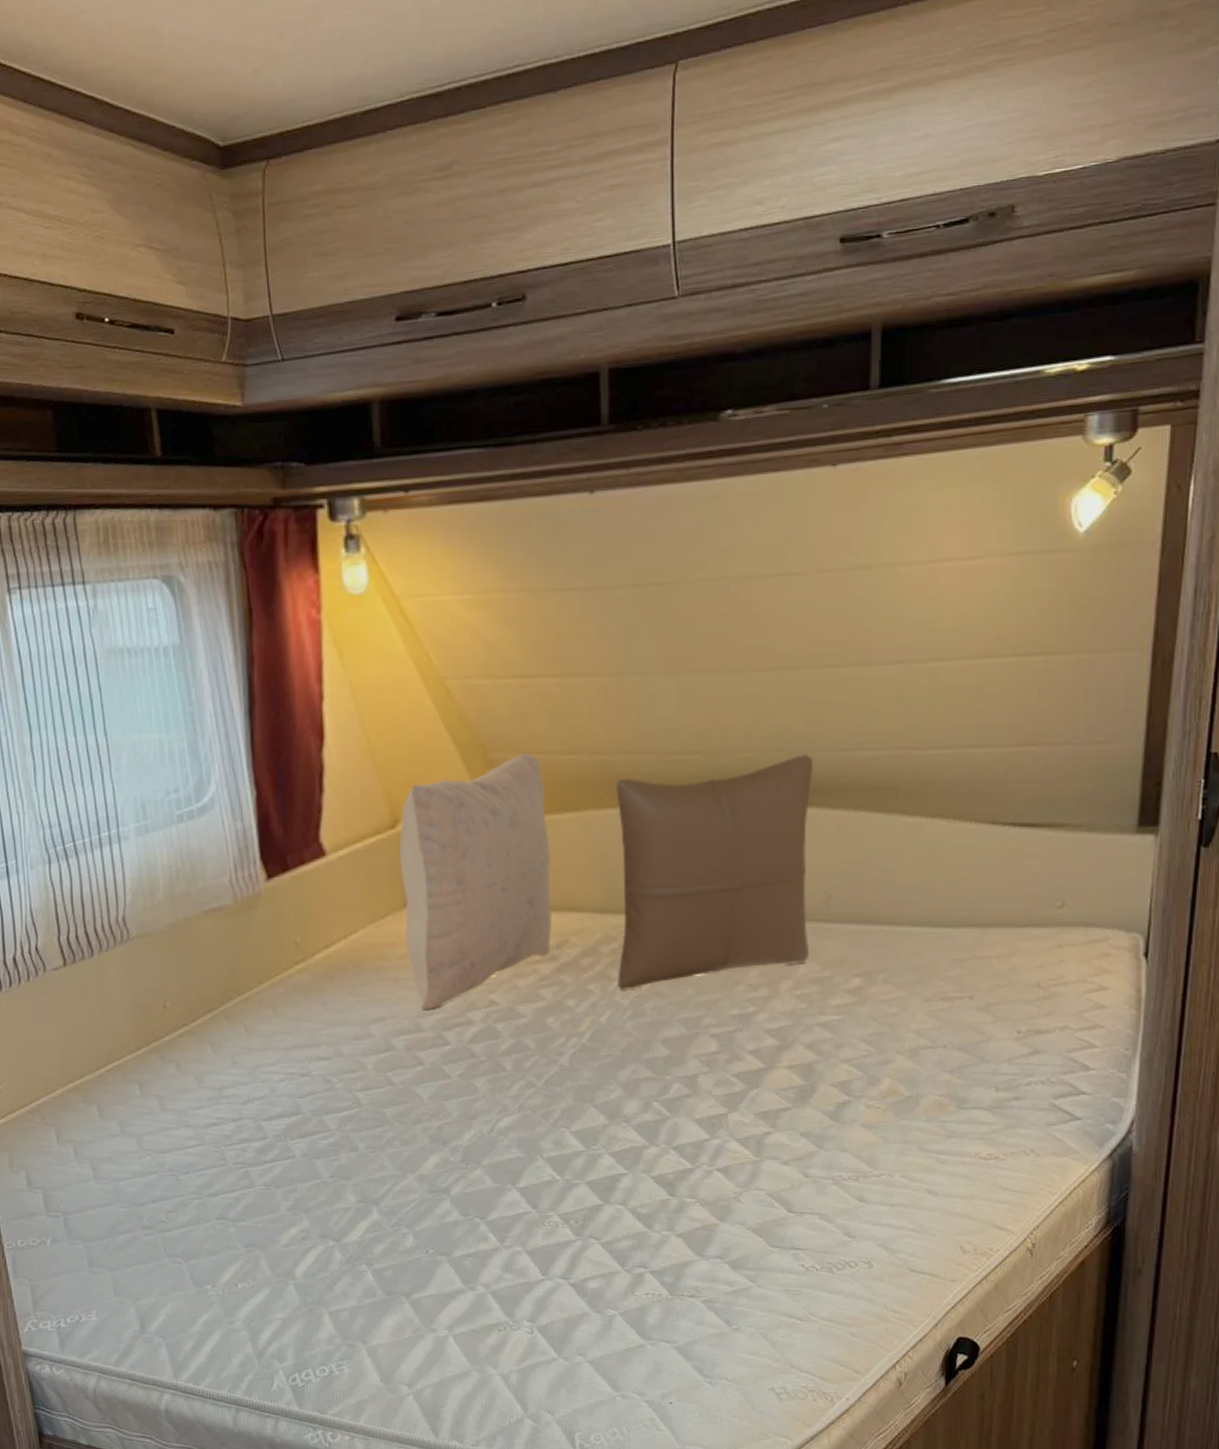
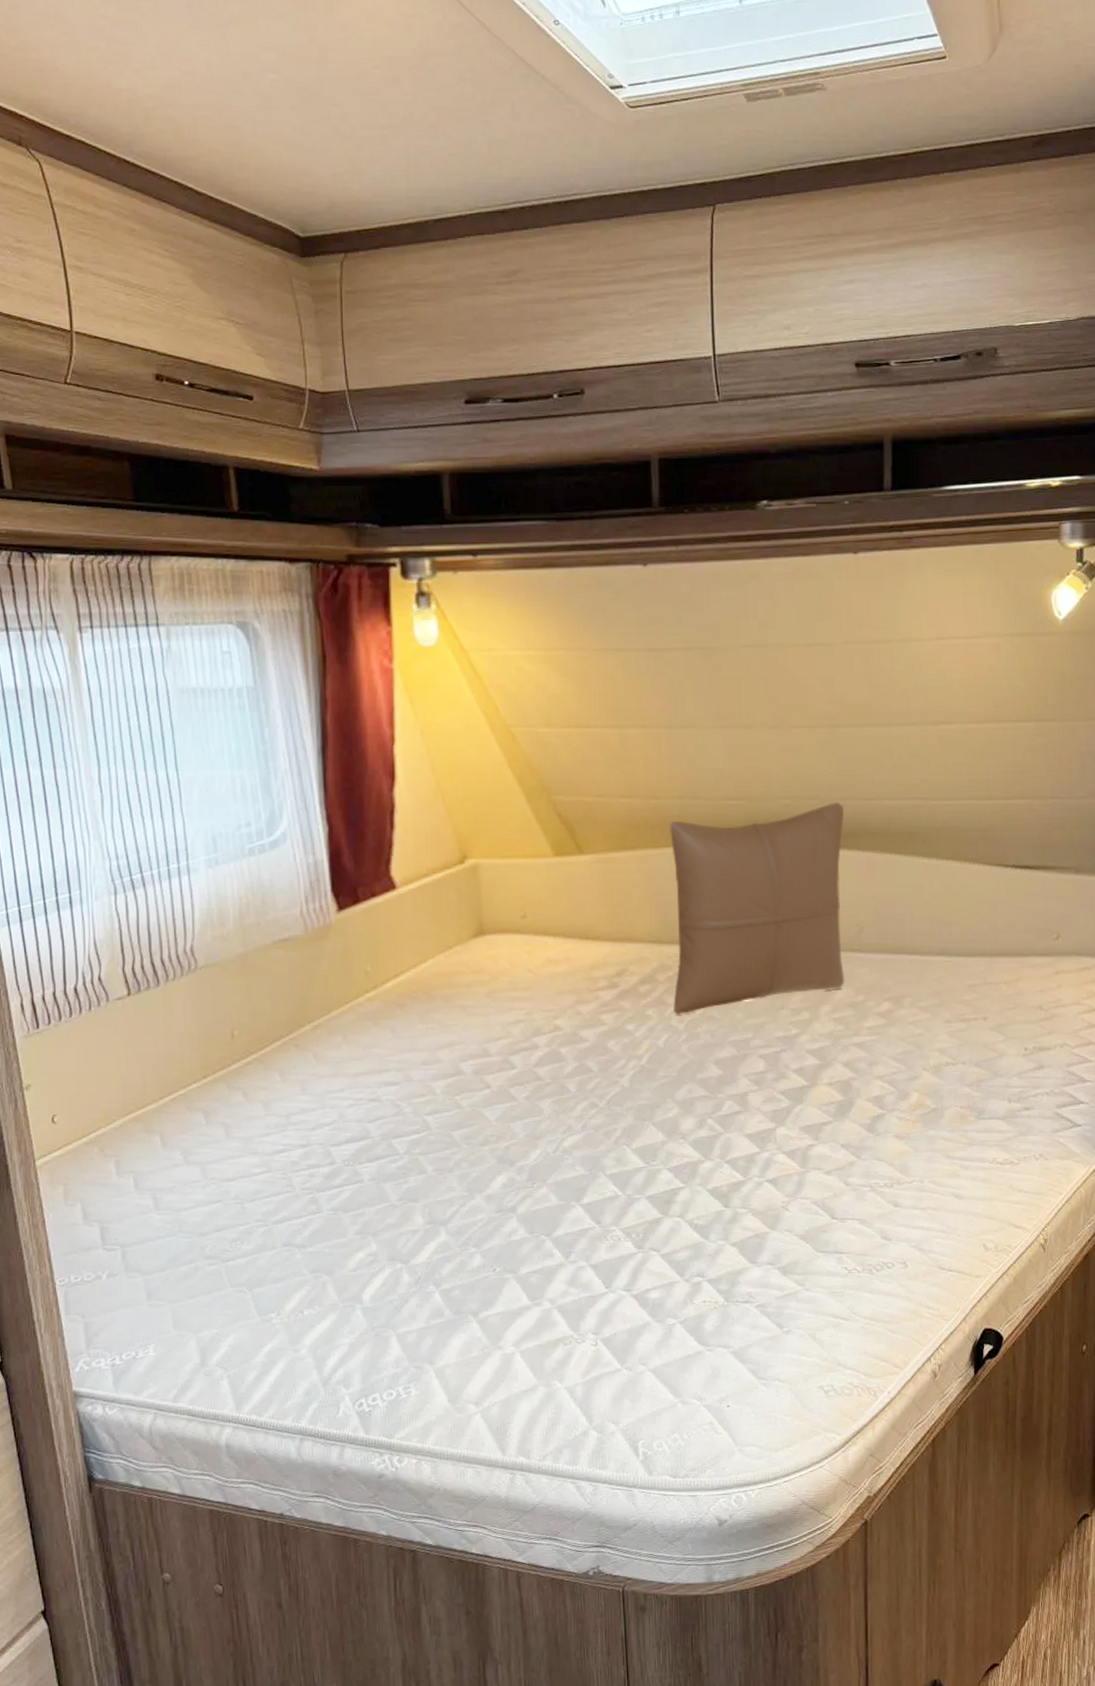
pillow: present [399,752,553,1011] -> none [468,795,613,1036]

